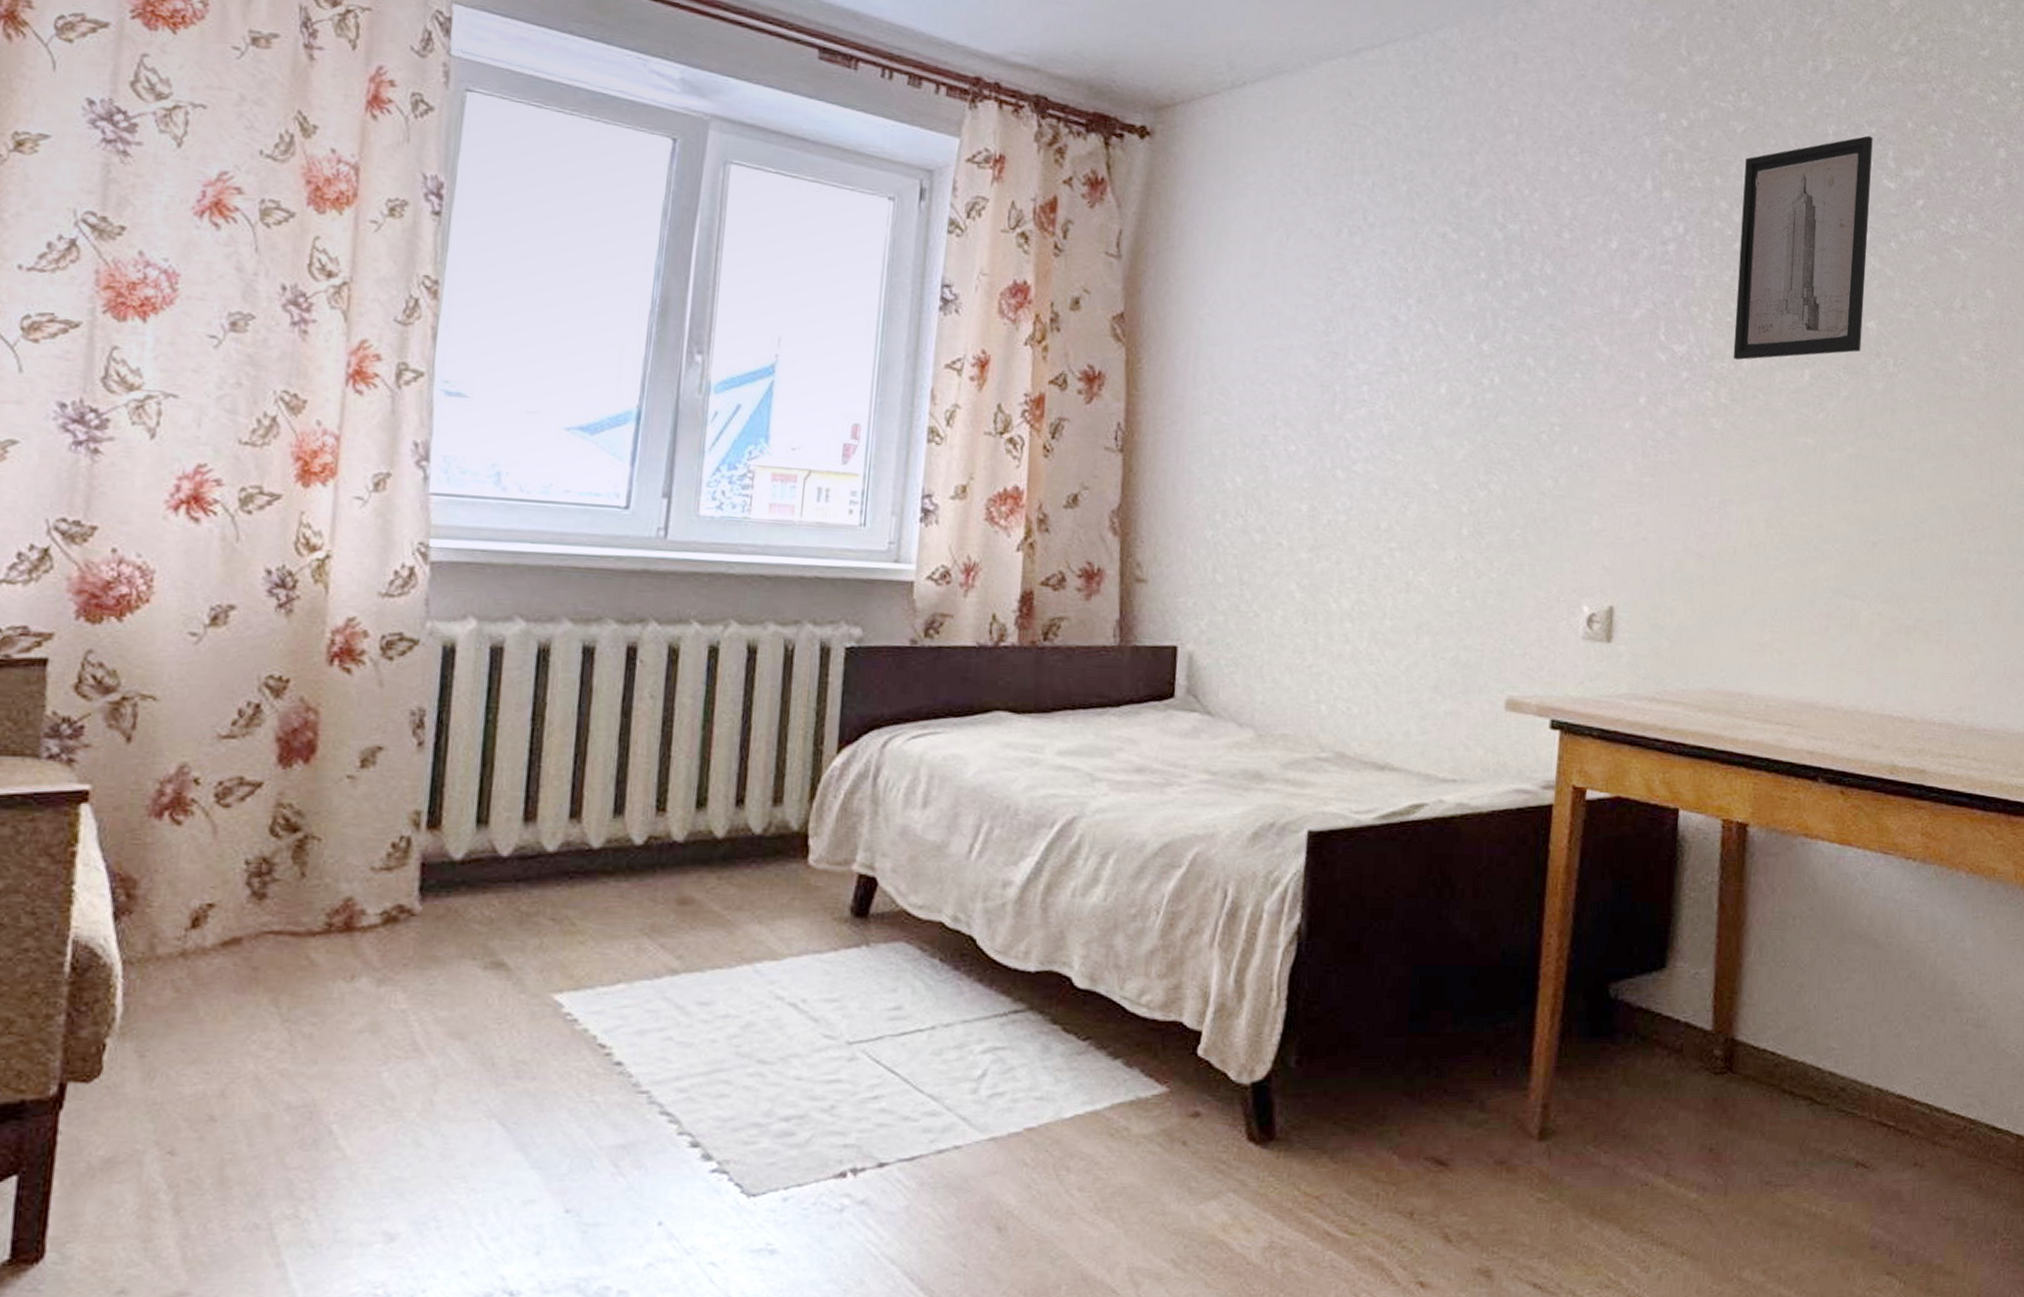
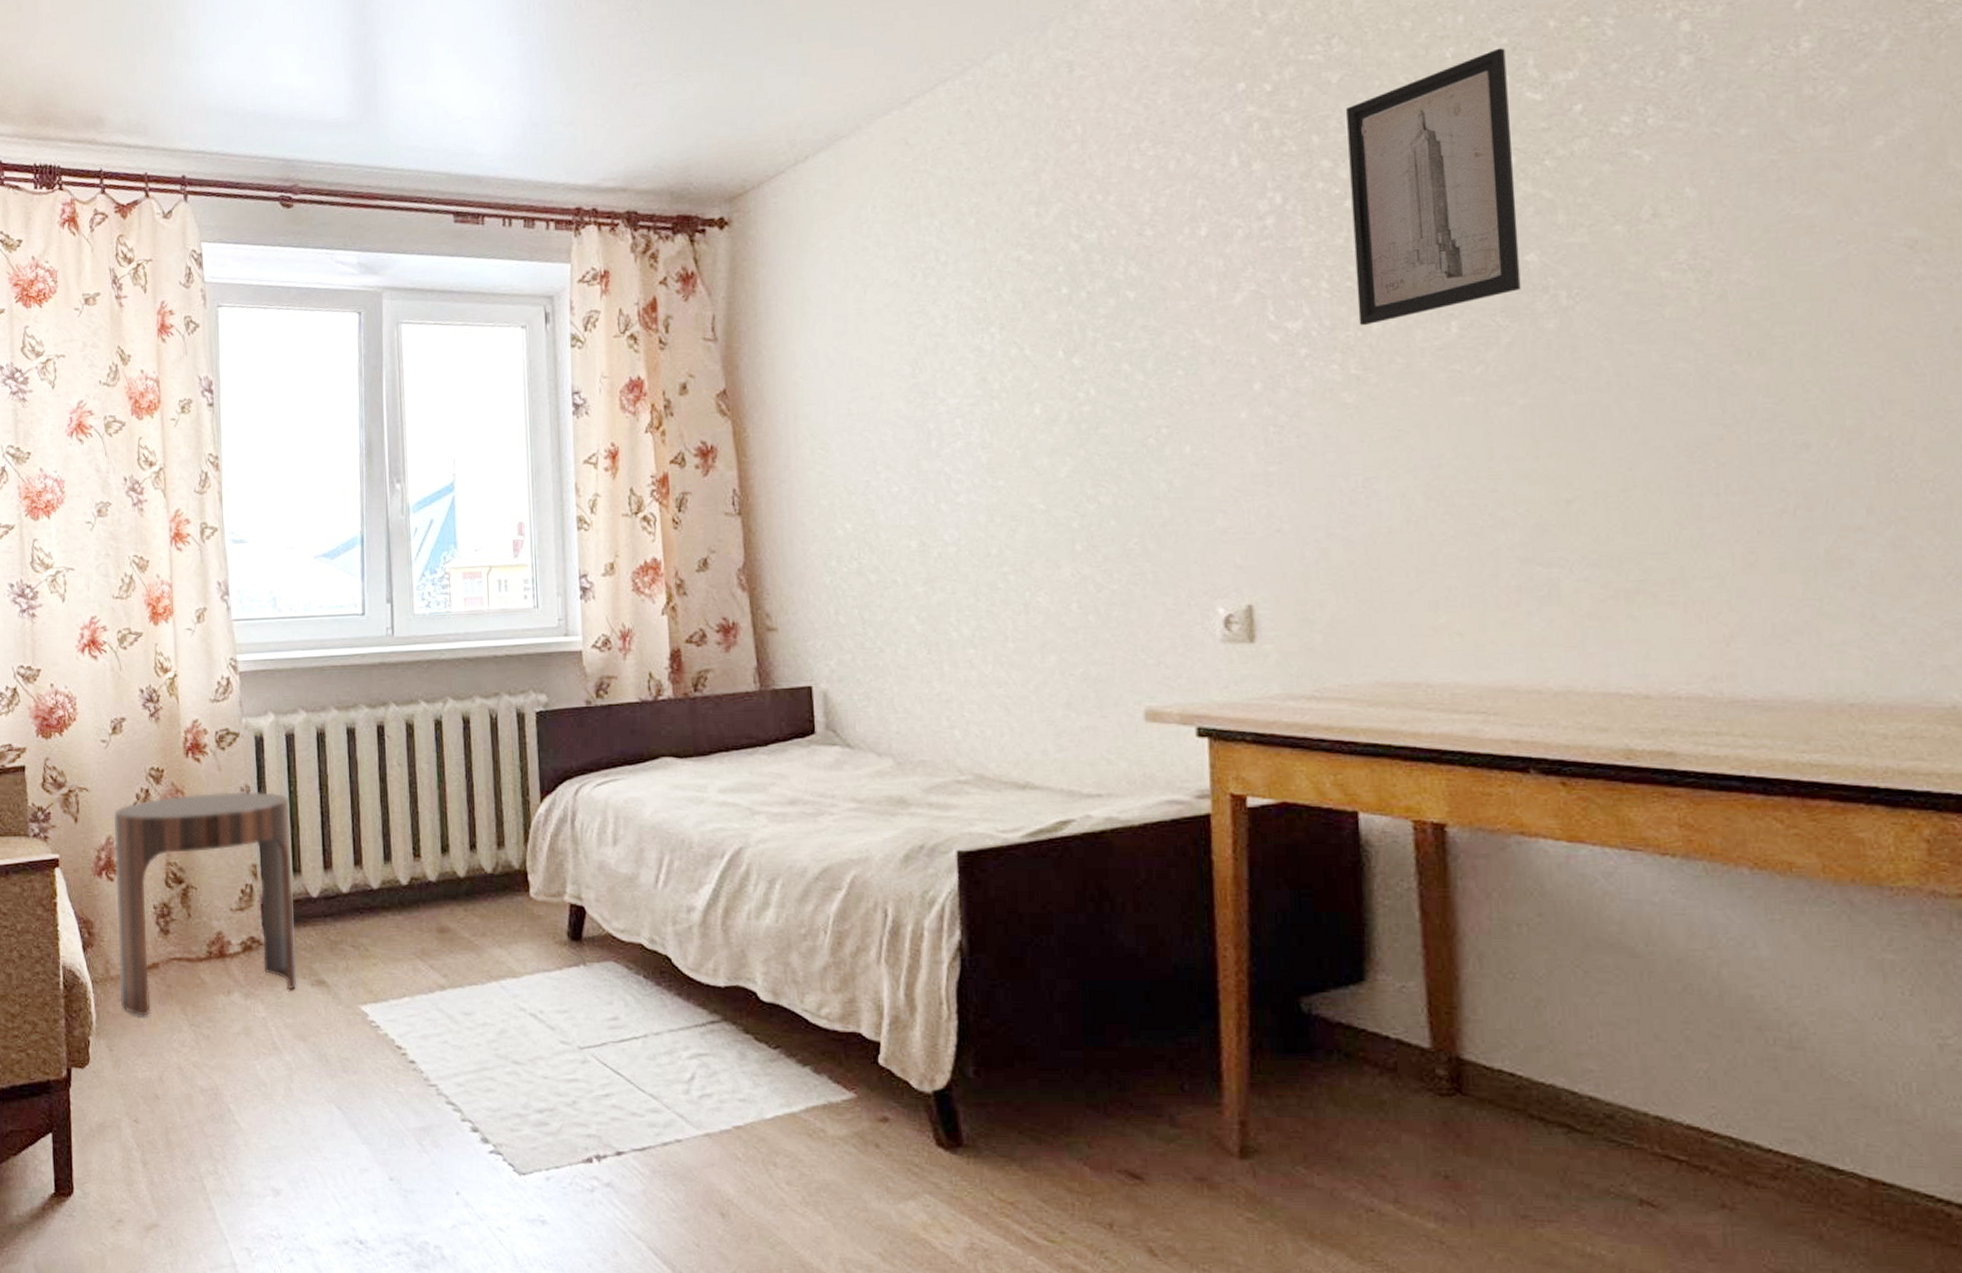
side table: none [168,714,483,1010] -> present [113,791,297,1016]

